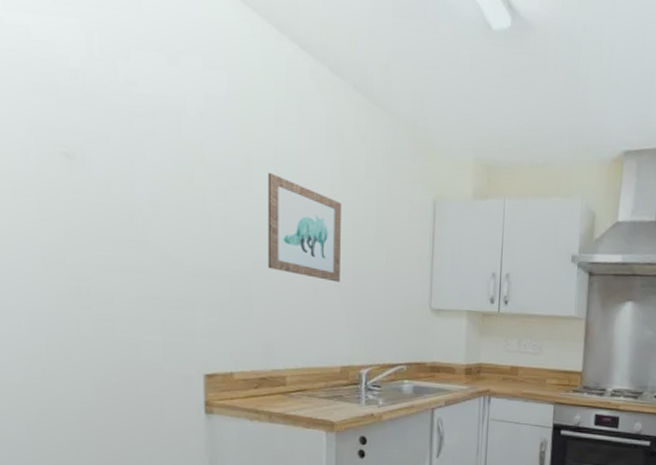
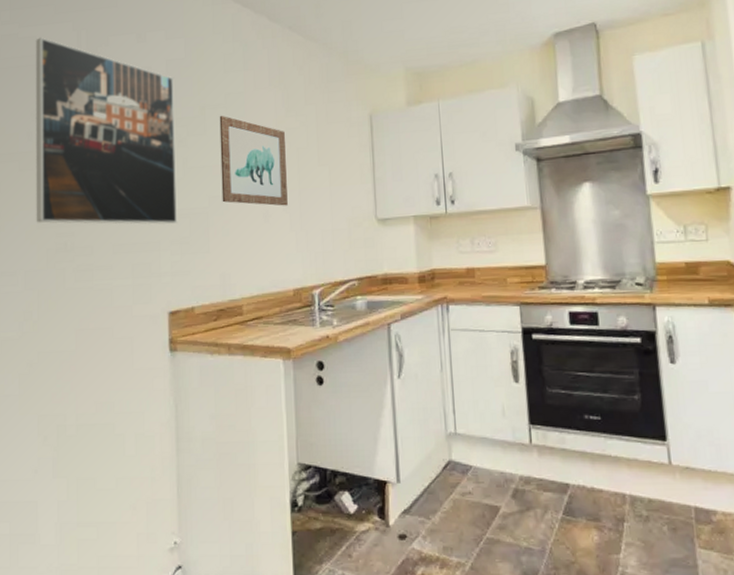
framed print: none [28,30,215,284] -> present [35,37,177,225]

